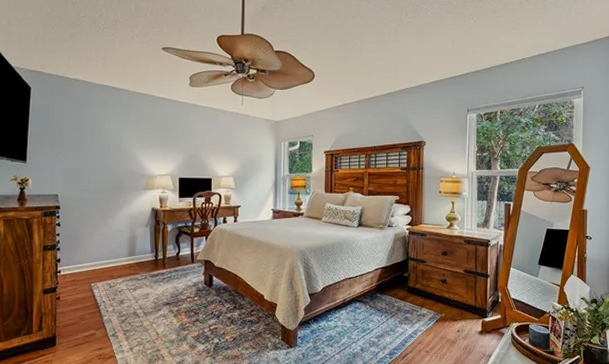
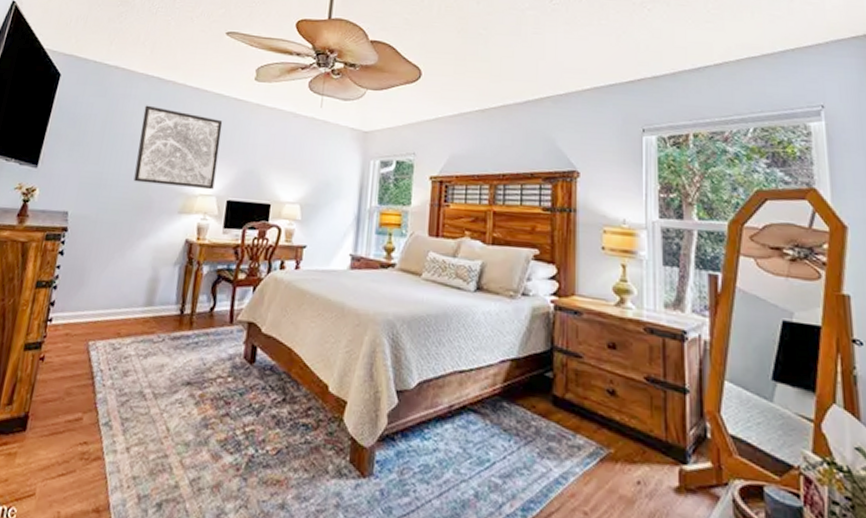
wall art: none [105,109,169,171] -> present [133,105,223,190]

